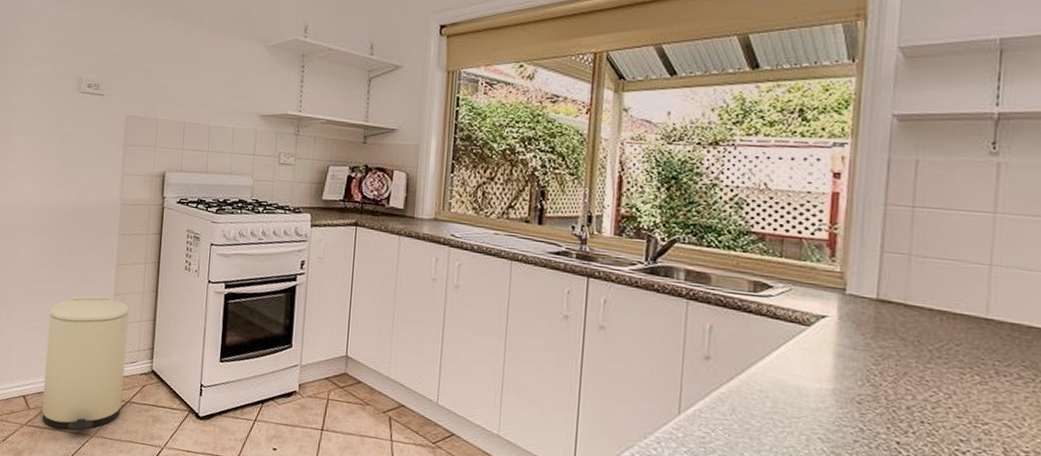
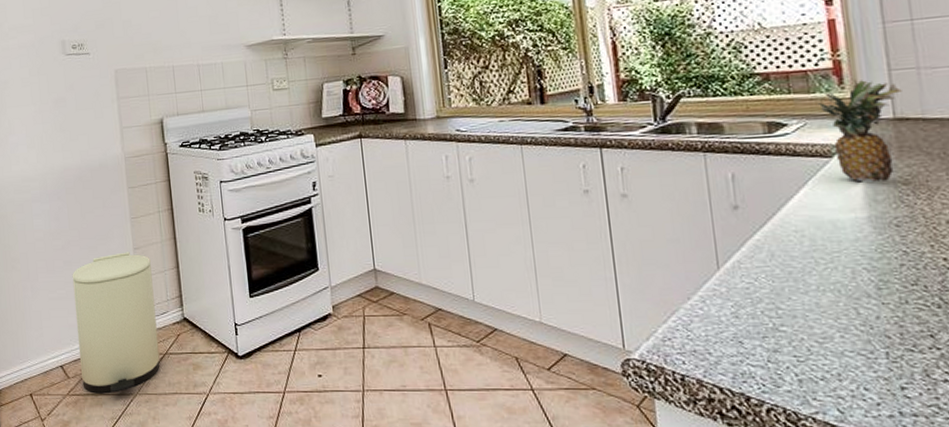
fruit: none [806,254,890,358] -> present [817,79,902,182]

